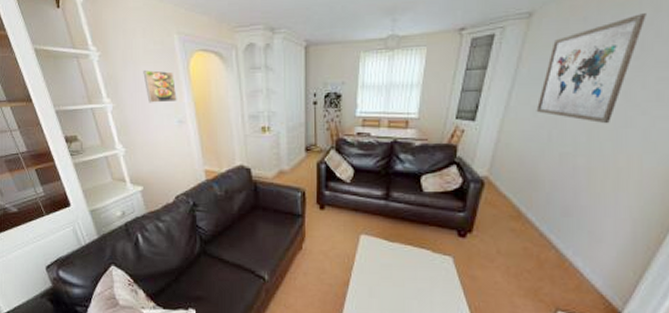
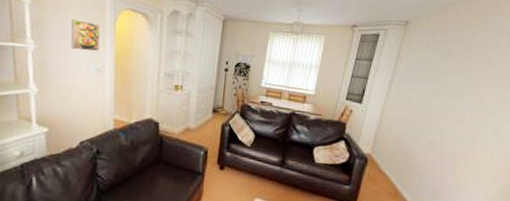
wall art: present [536,13,646,124] -> none [411,35,492,120]

